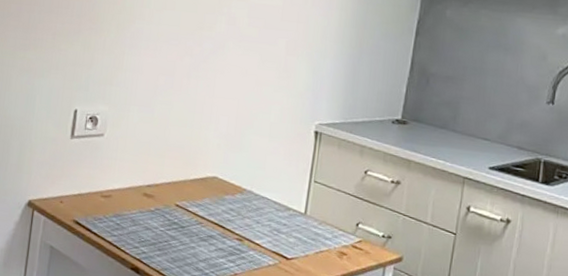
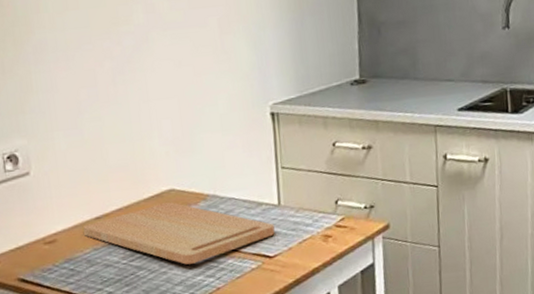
cutting board: none [135,186,297,247] -> present [83,202,275,265]

